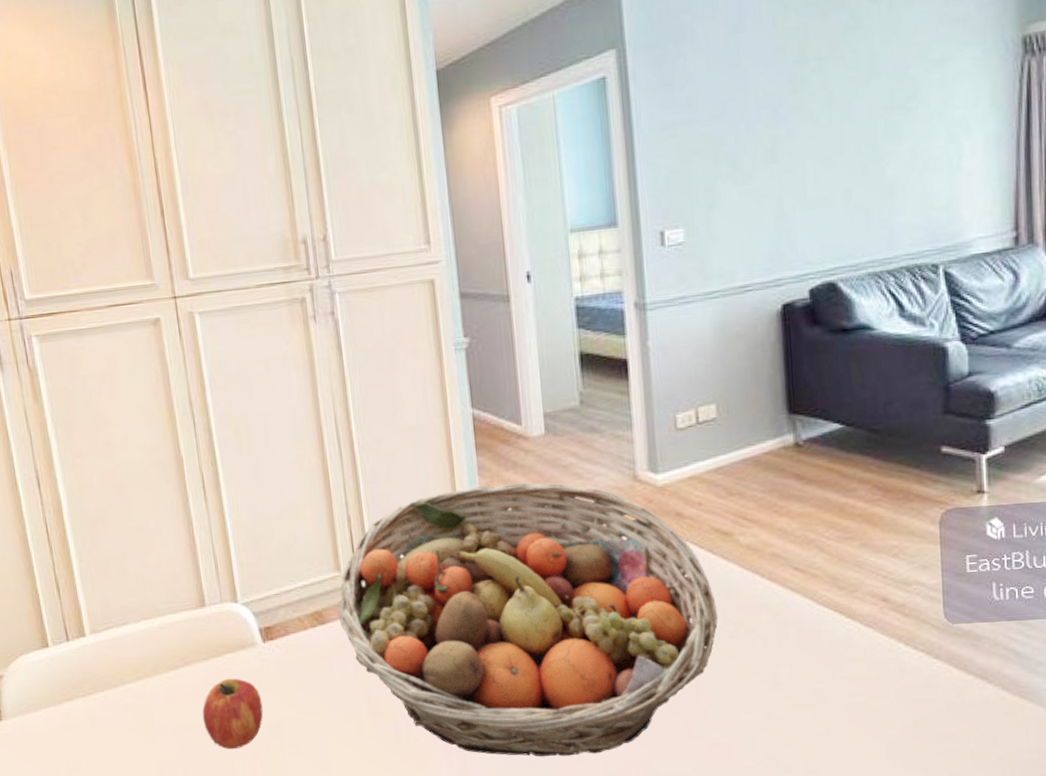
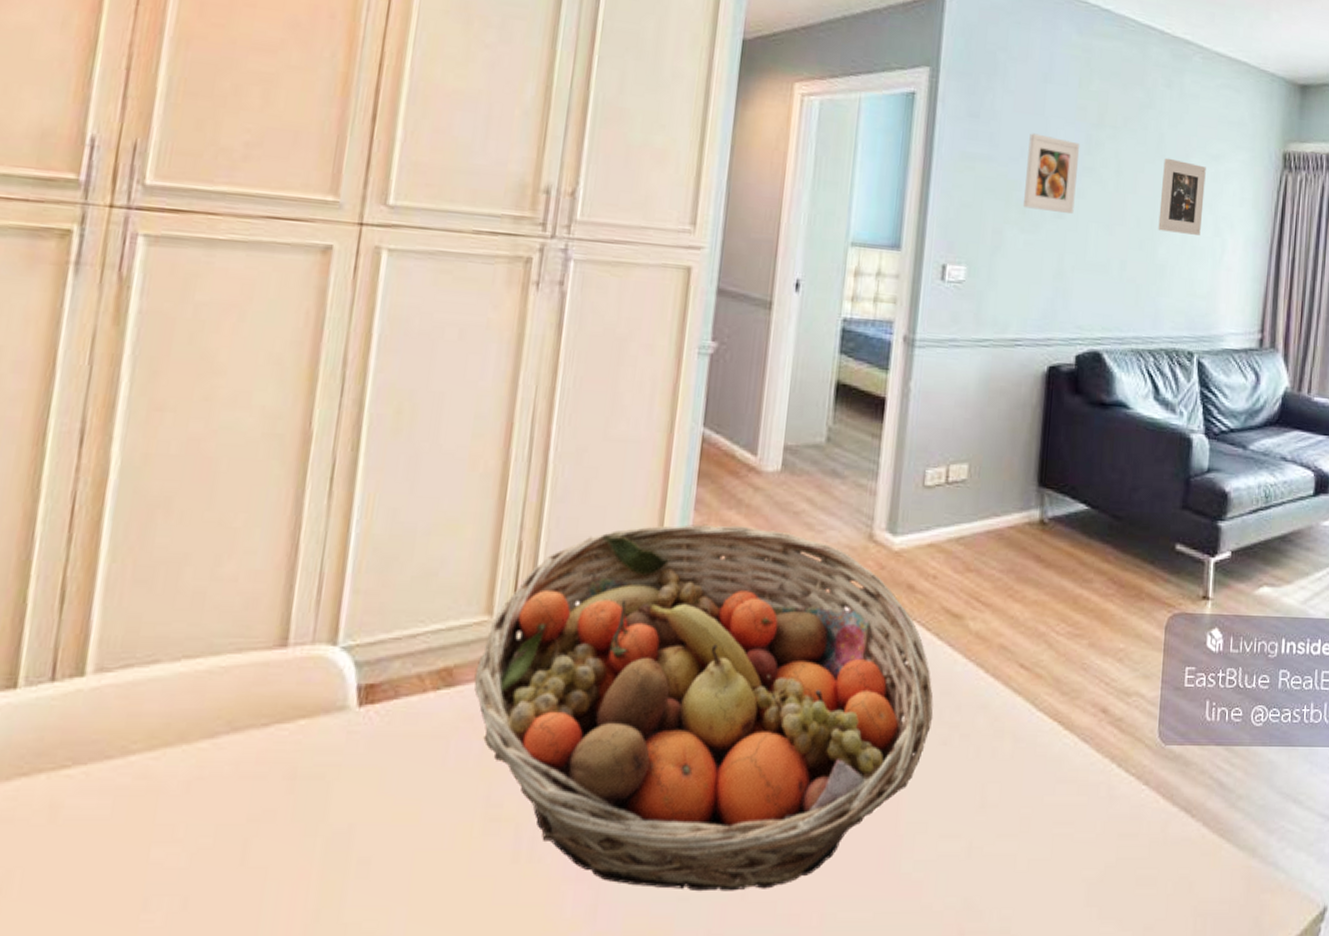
fruit: present [202,678,264,750] -> none [235,756,335,866]
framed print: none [728,84,787,161] -> present [1023,133,1080,214]
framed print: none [880,74,932,152] -> present [1158,157,1206,235]

